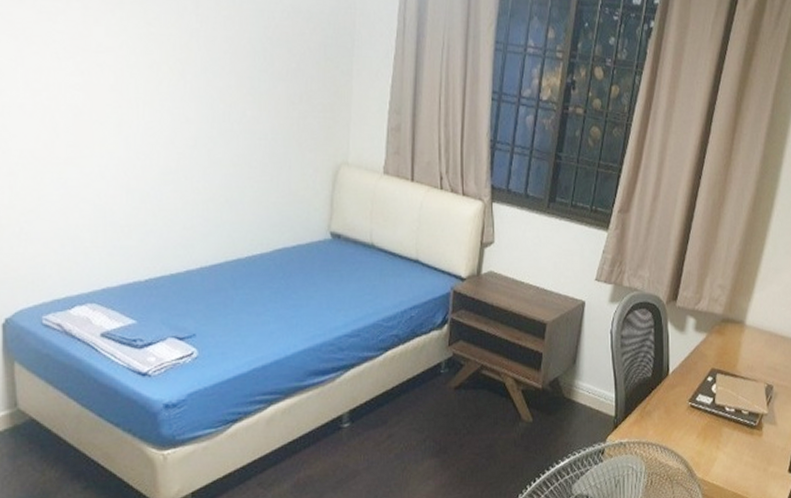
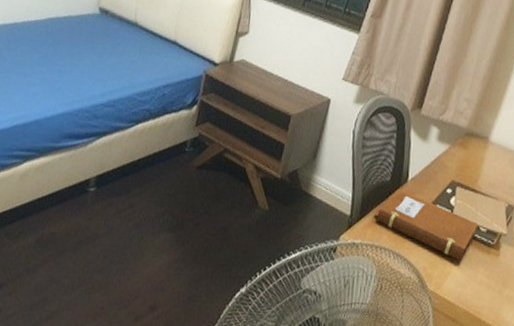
notebook: none [640,382,740,446] -> present [376,188,479,262]

